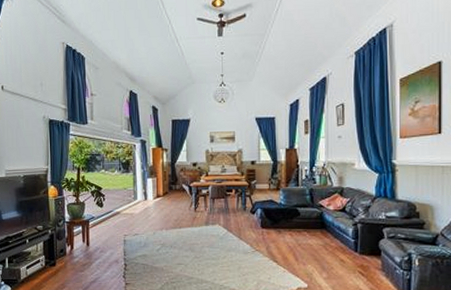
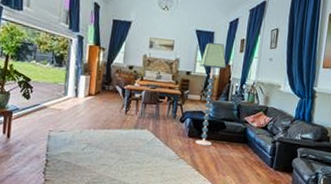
floor lamp: none [263,128,292,235] -> present [195,42,227,146]

